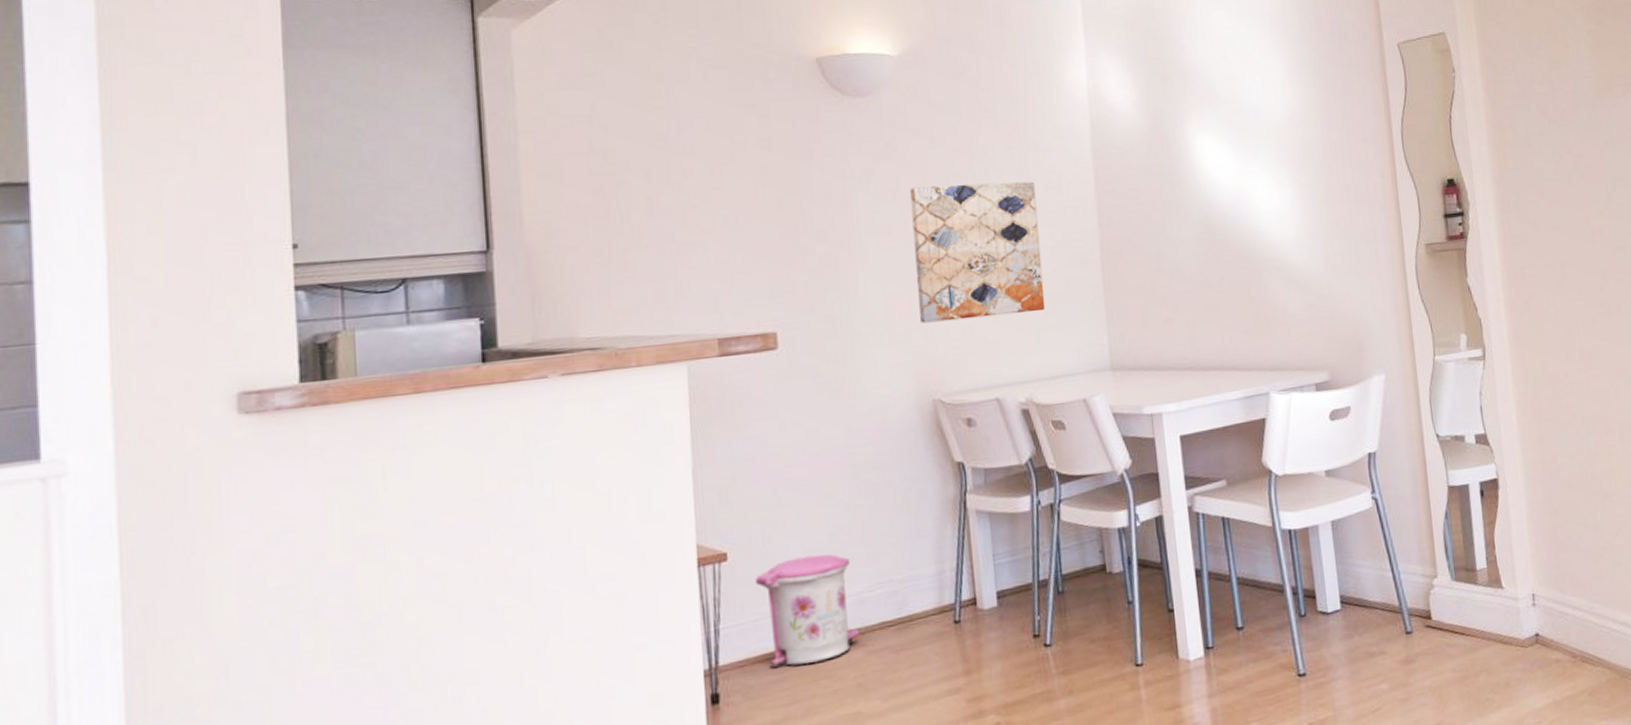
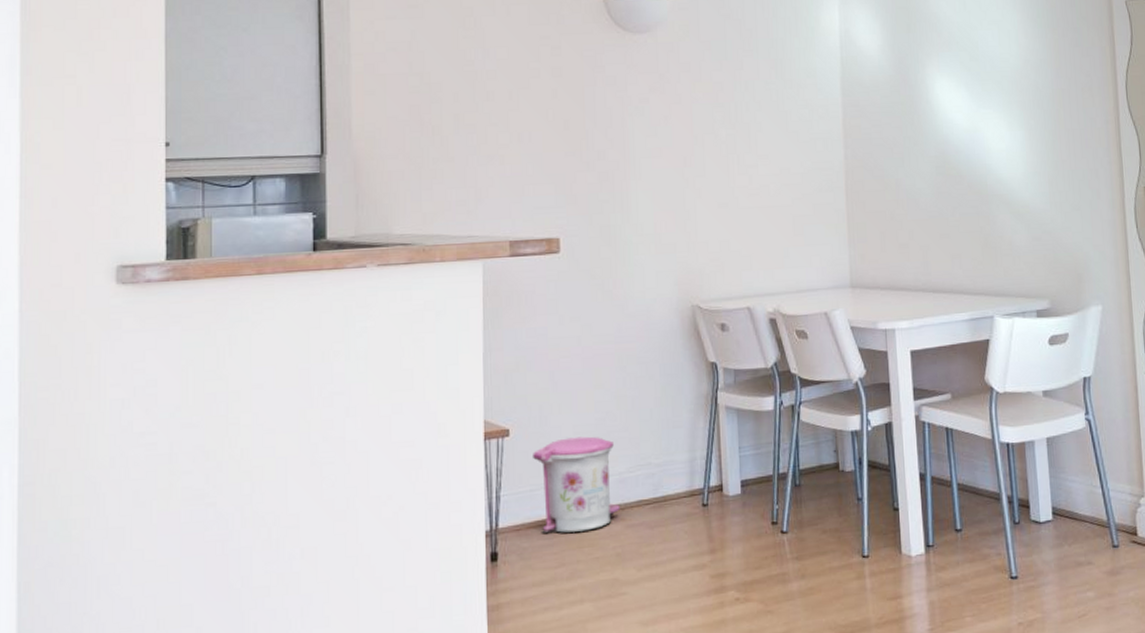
wall art: present [910,181,1046,324] -> none [679,114,794,237]

